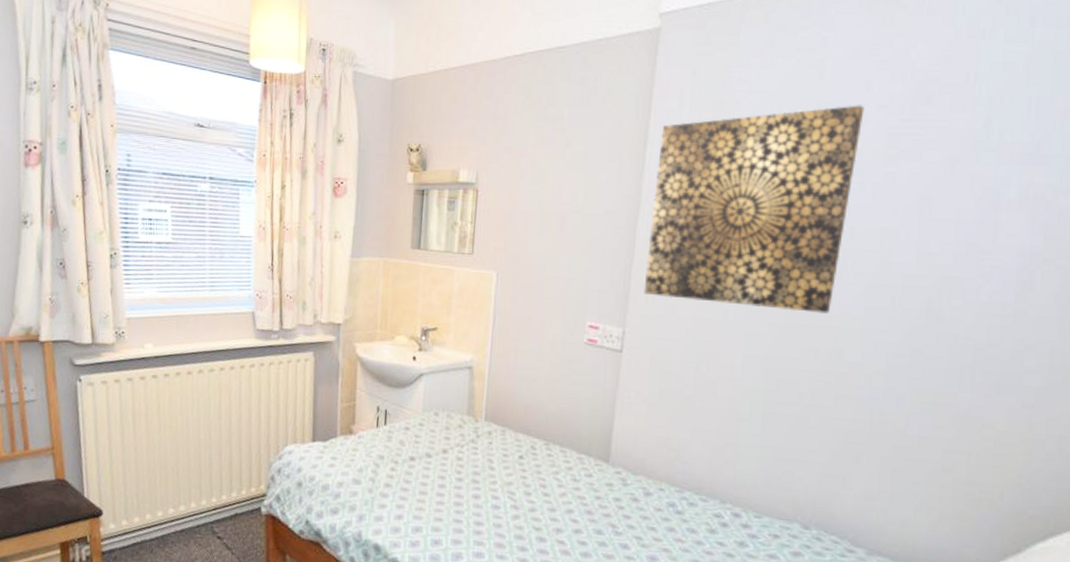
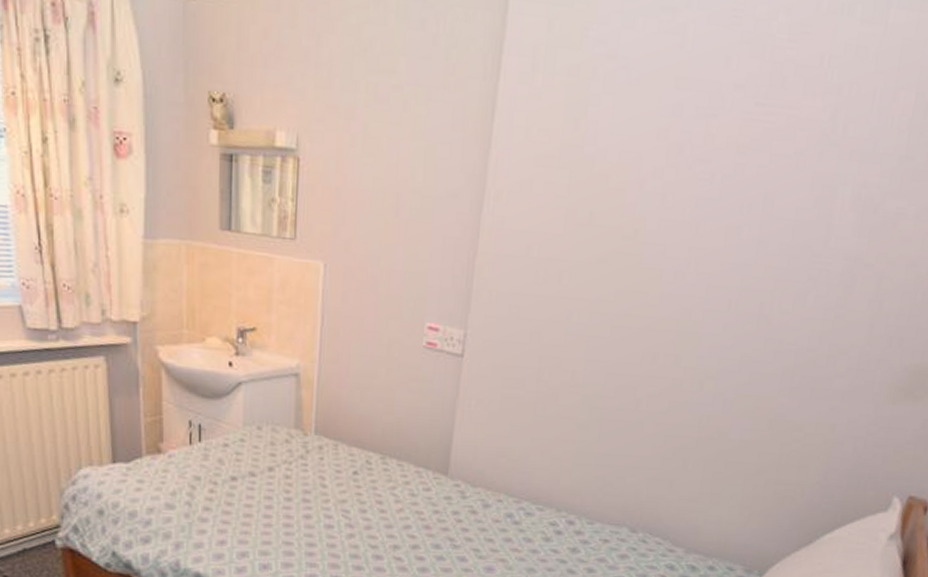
wall art: present [643,105,865,314] -> none [487,82,722,316]

